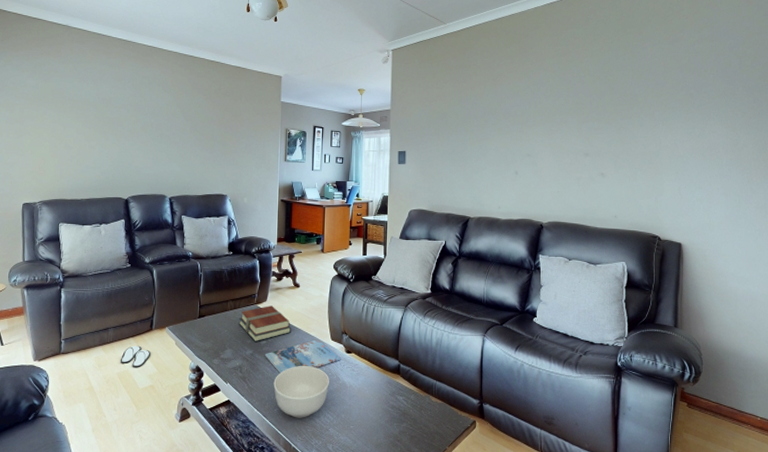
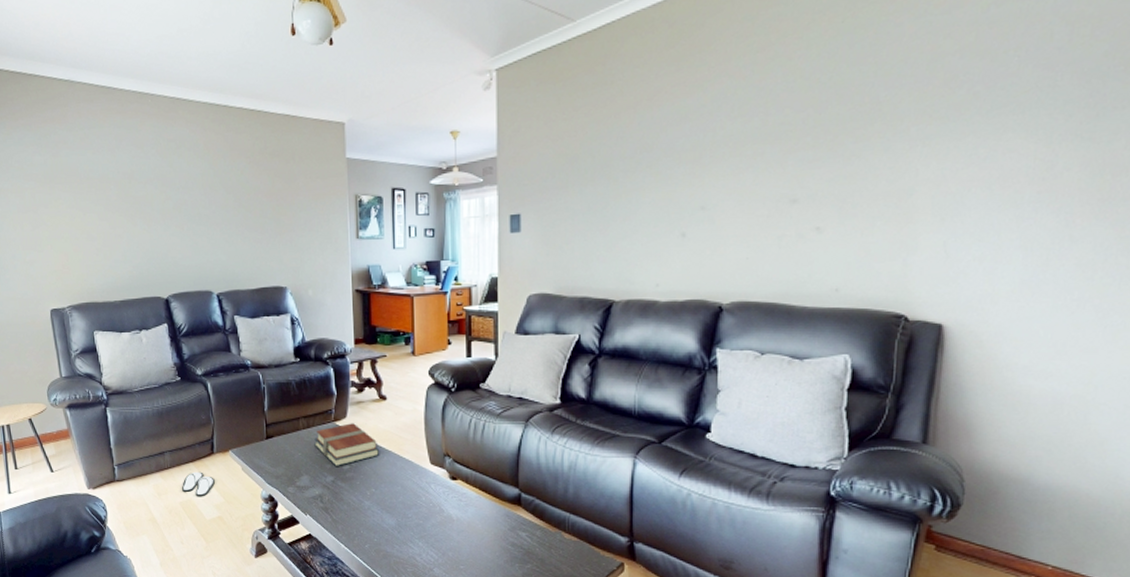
magazine: present [264,339,341,373] -> none [348,463,444,504]
bowl: present [273,365,329,418] -> none [362,494,431,556]

